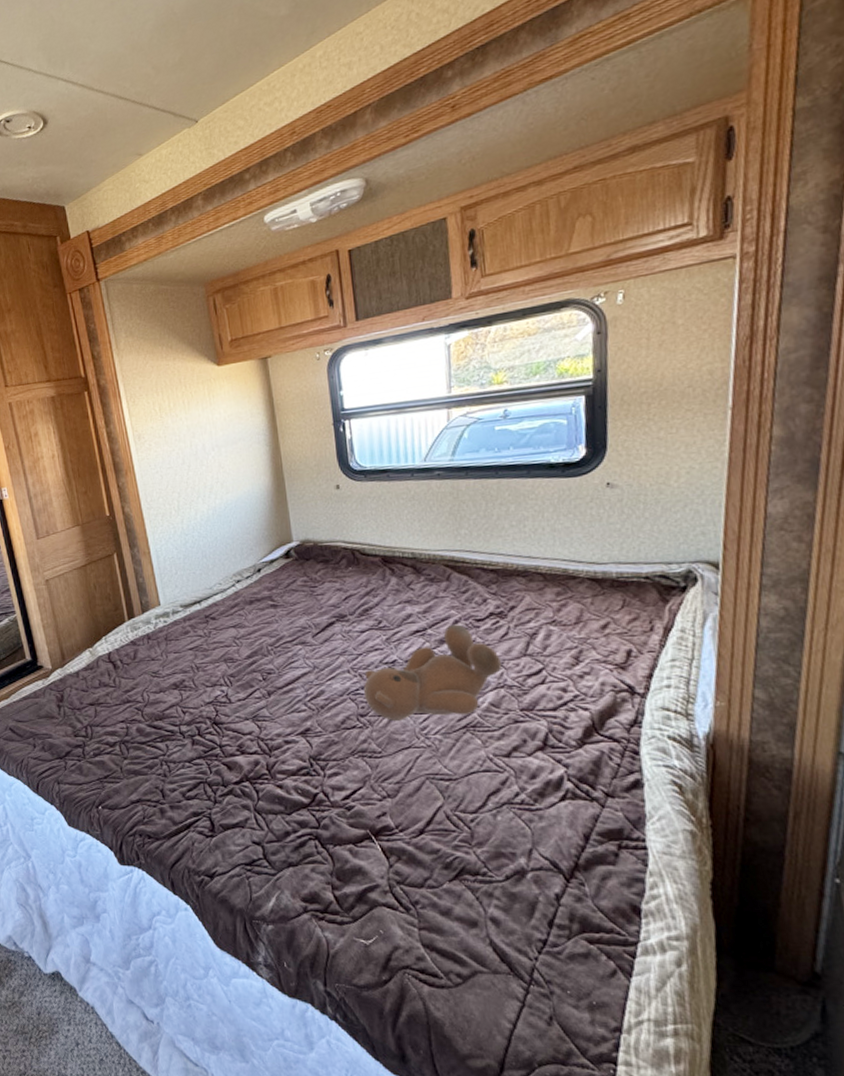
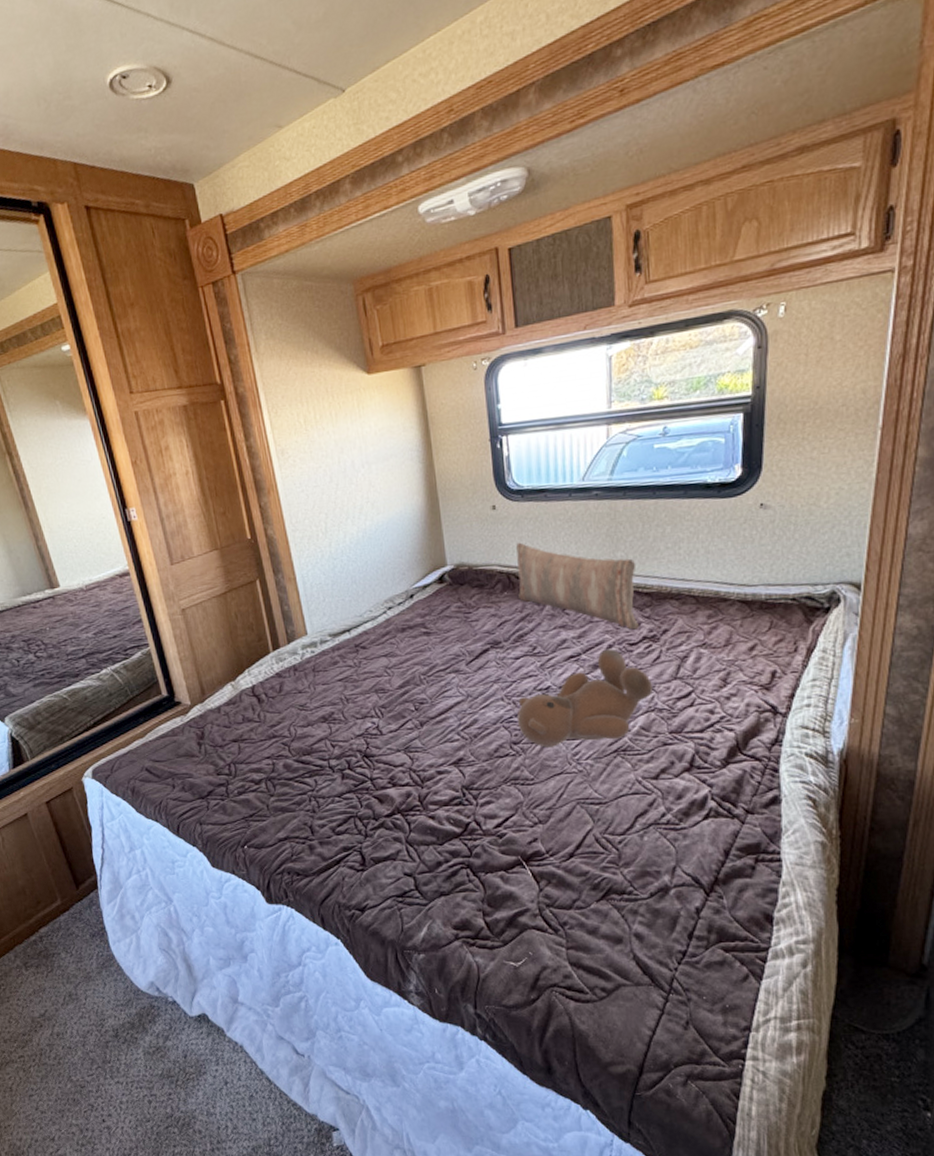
pillow: none [360,520,485,606] -> present [516,542,639,630]

